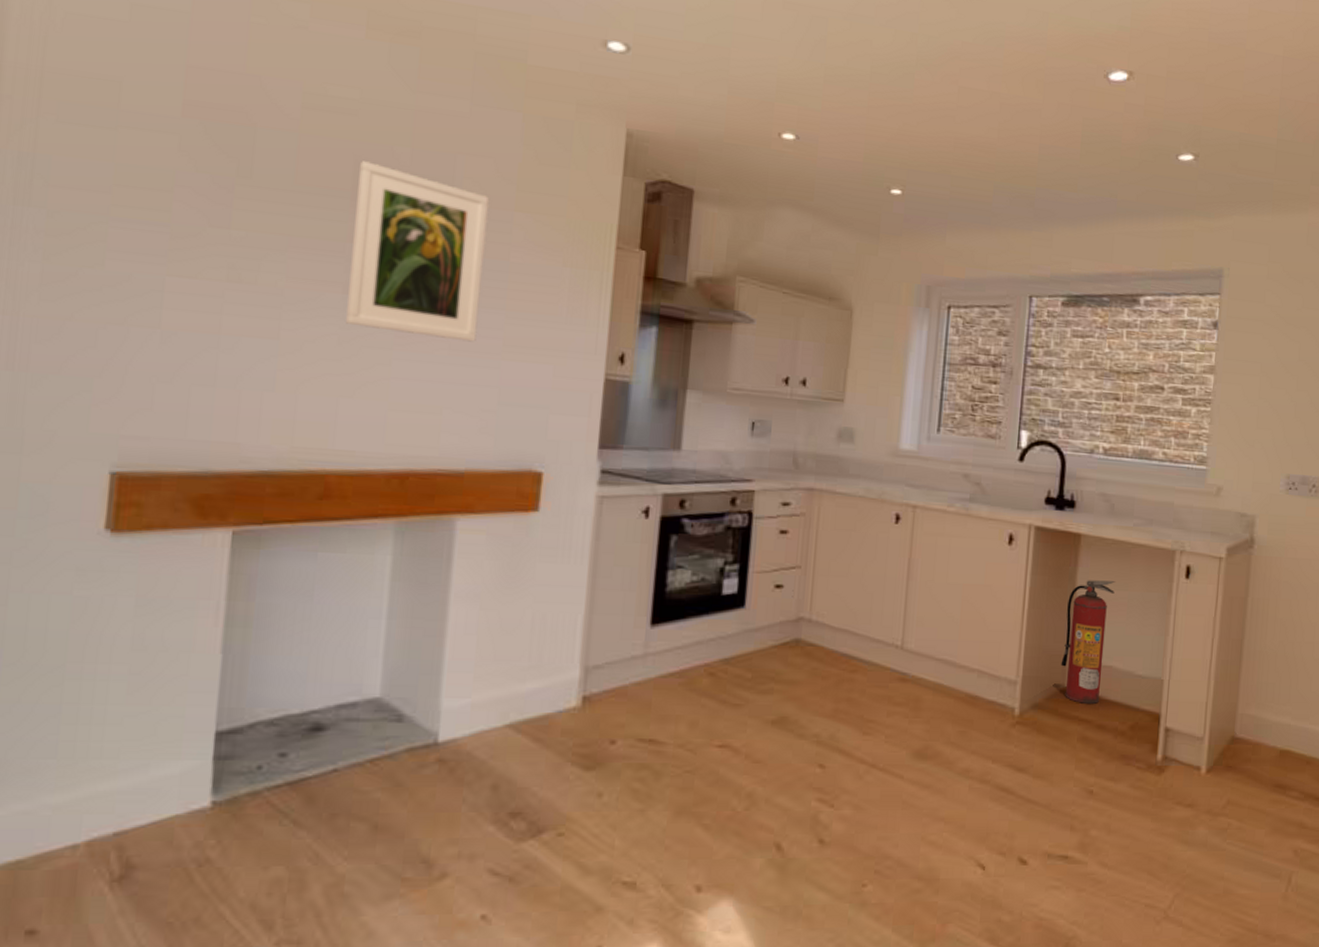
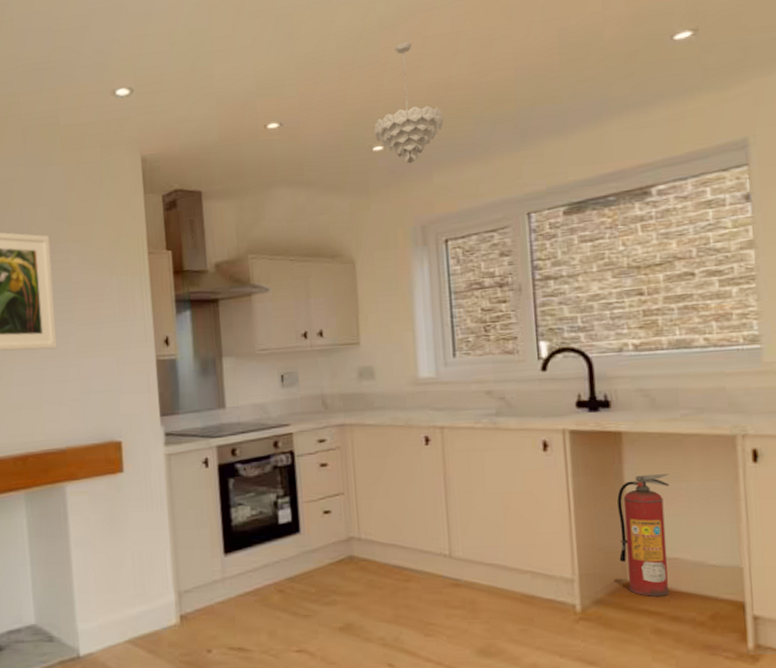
pendant light: none [894,86,966,217] -> present [373,42,444,164]

